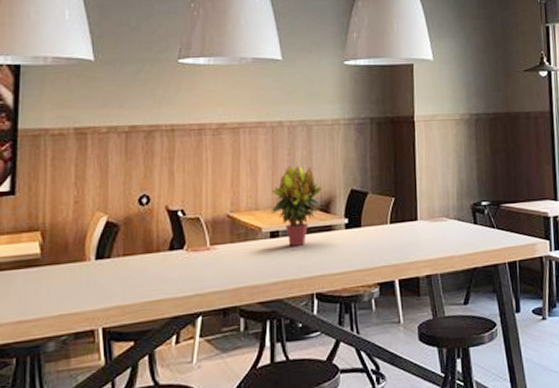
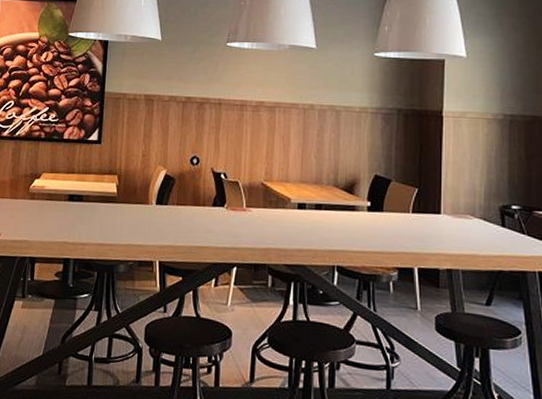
potted plant: present [269,165,322,246] -> none [298,146,347,220]

